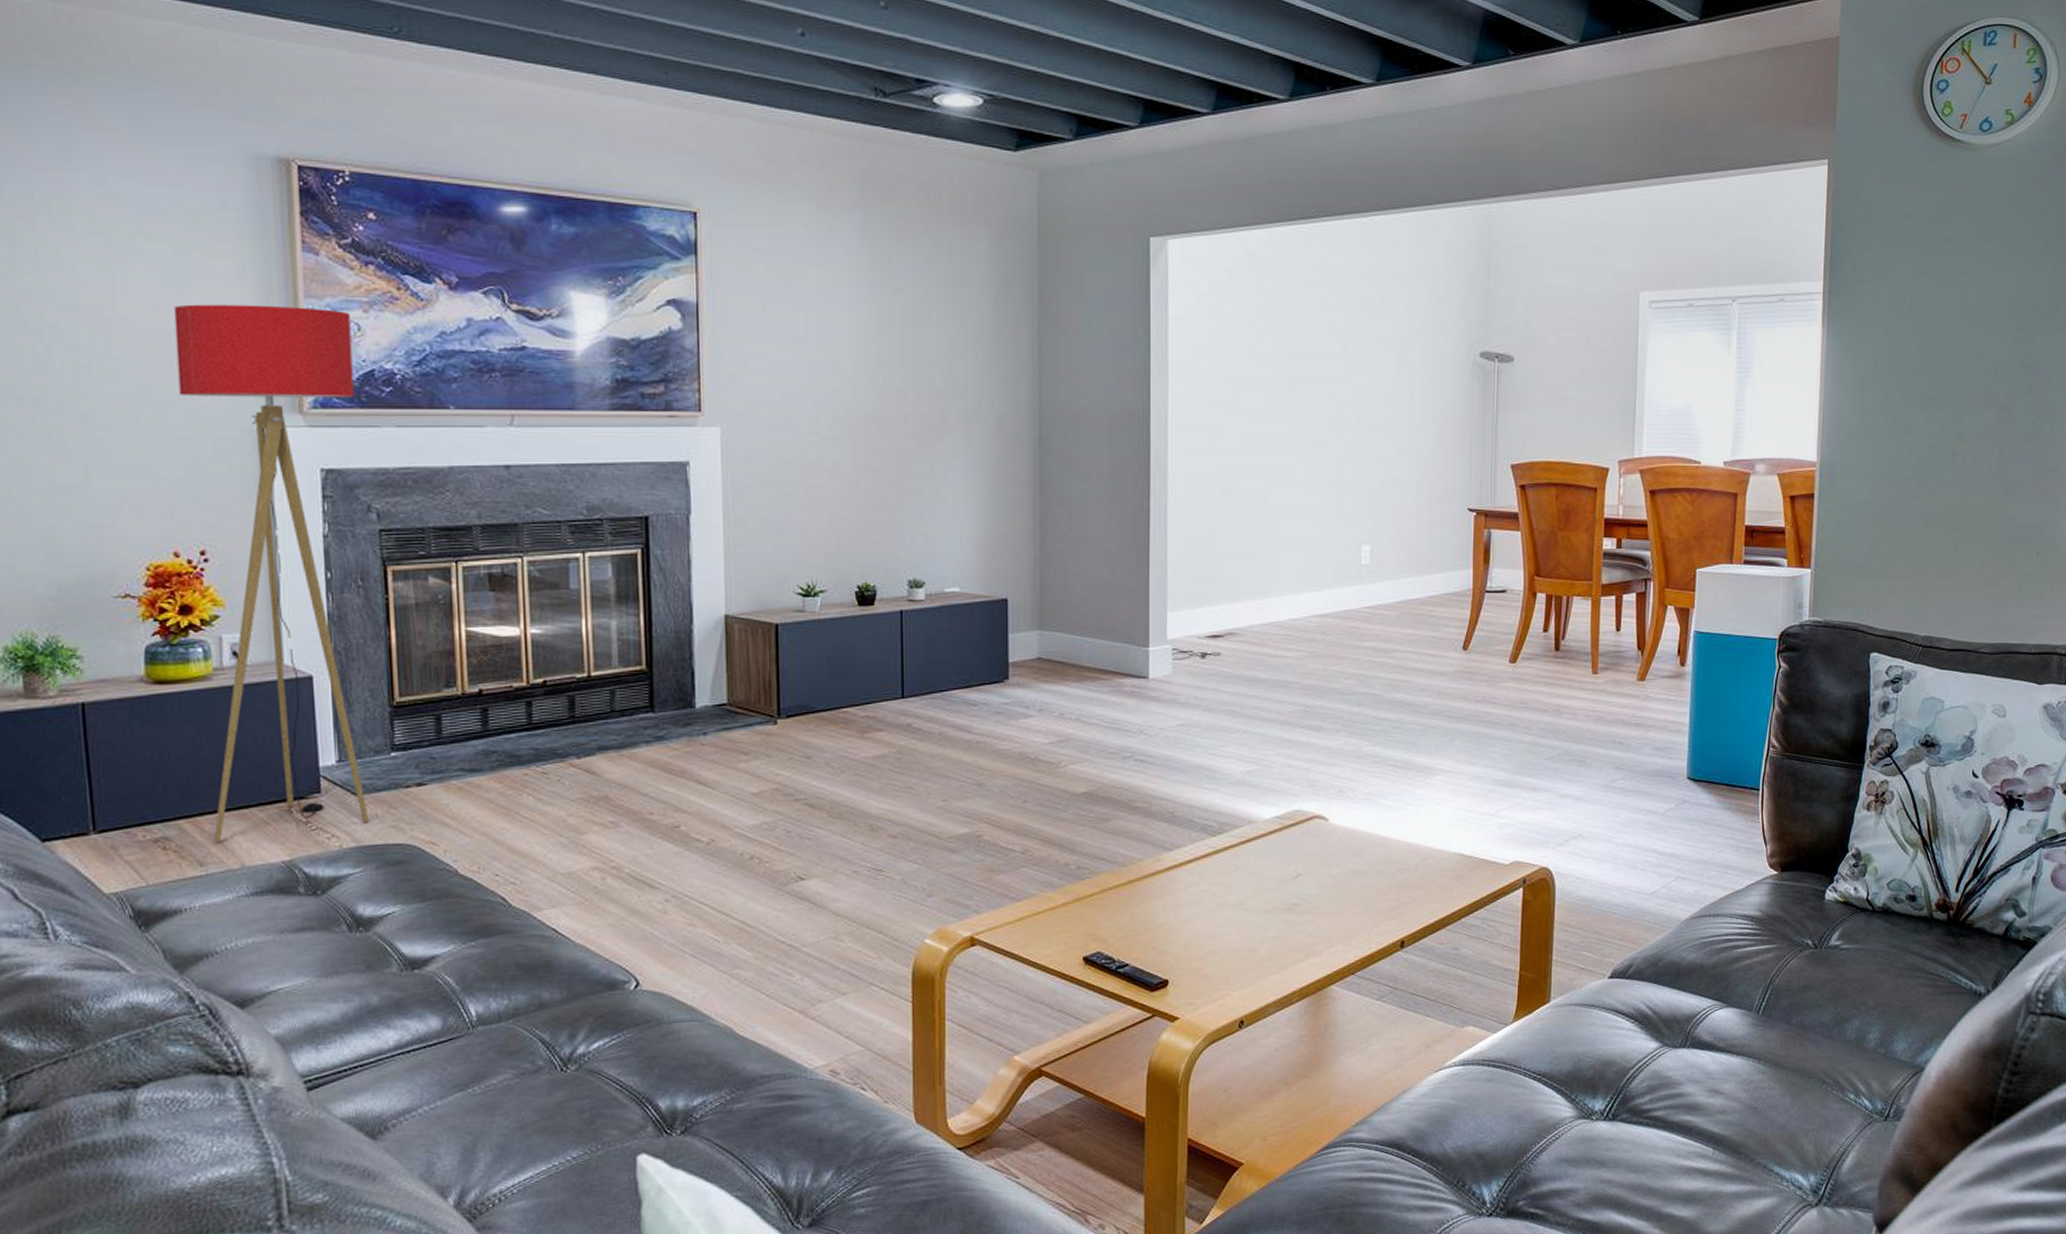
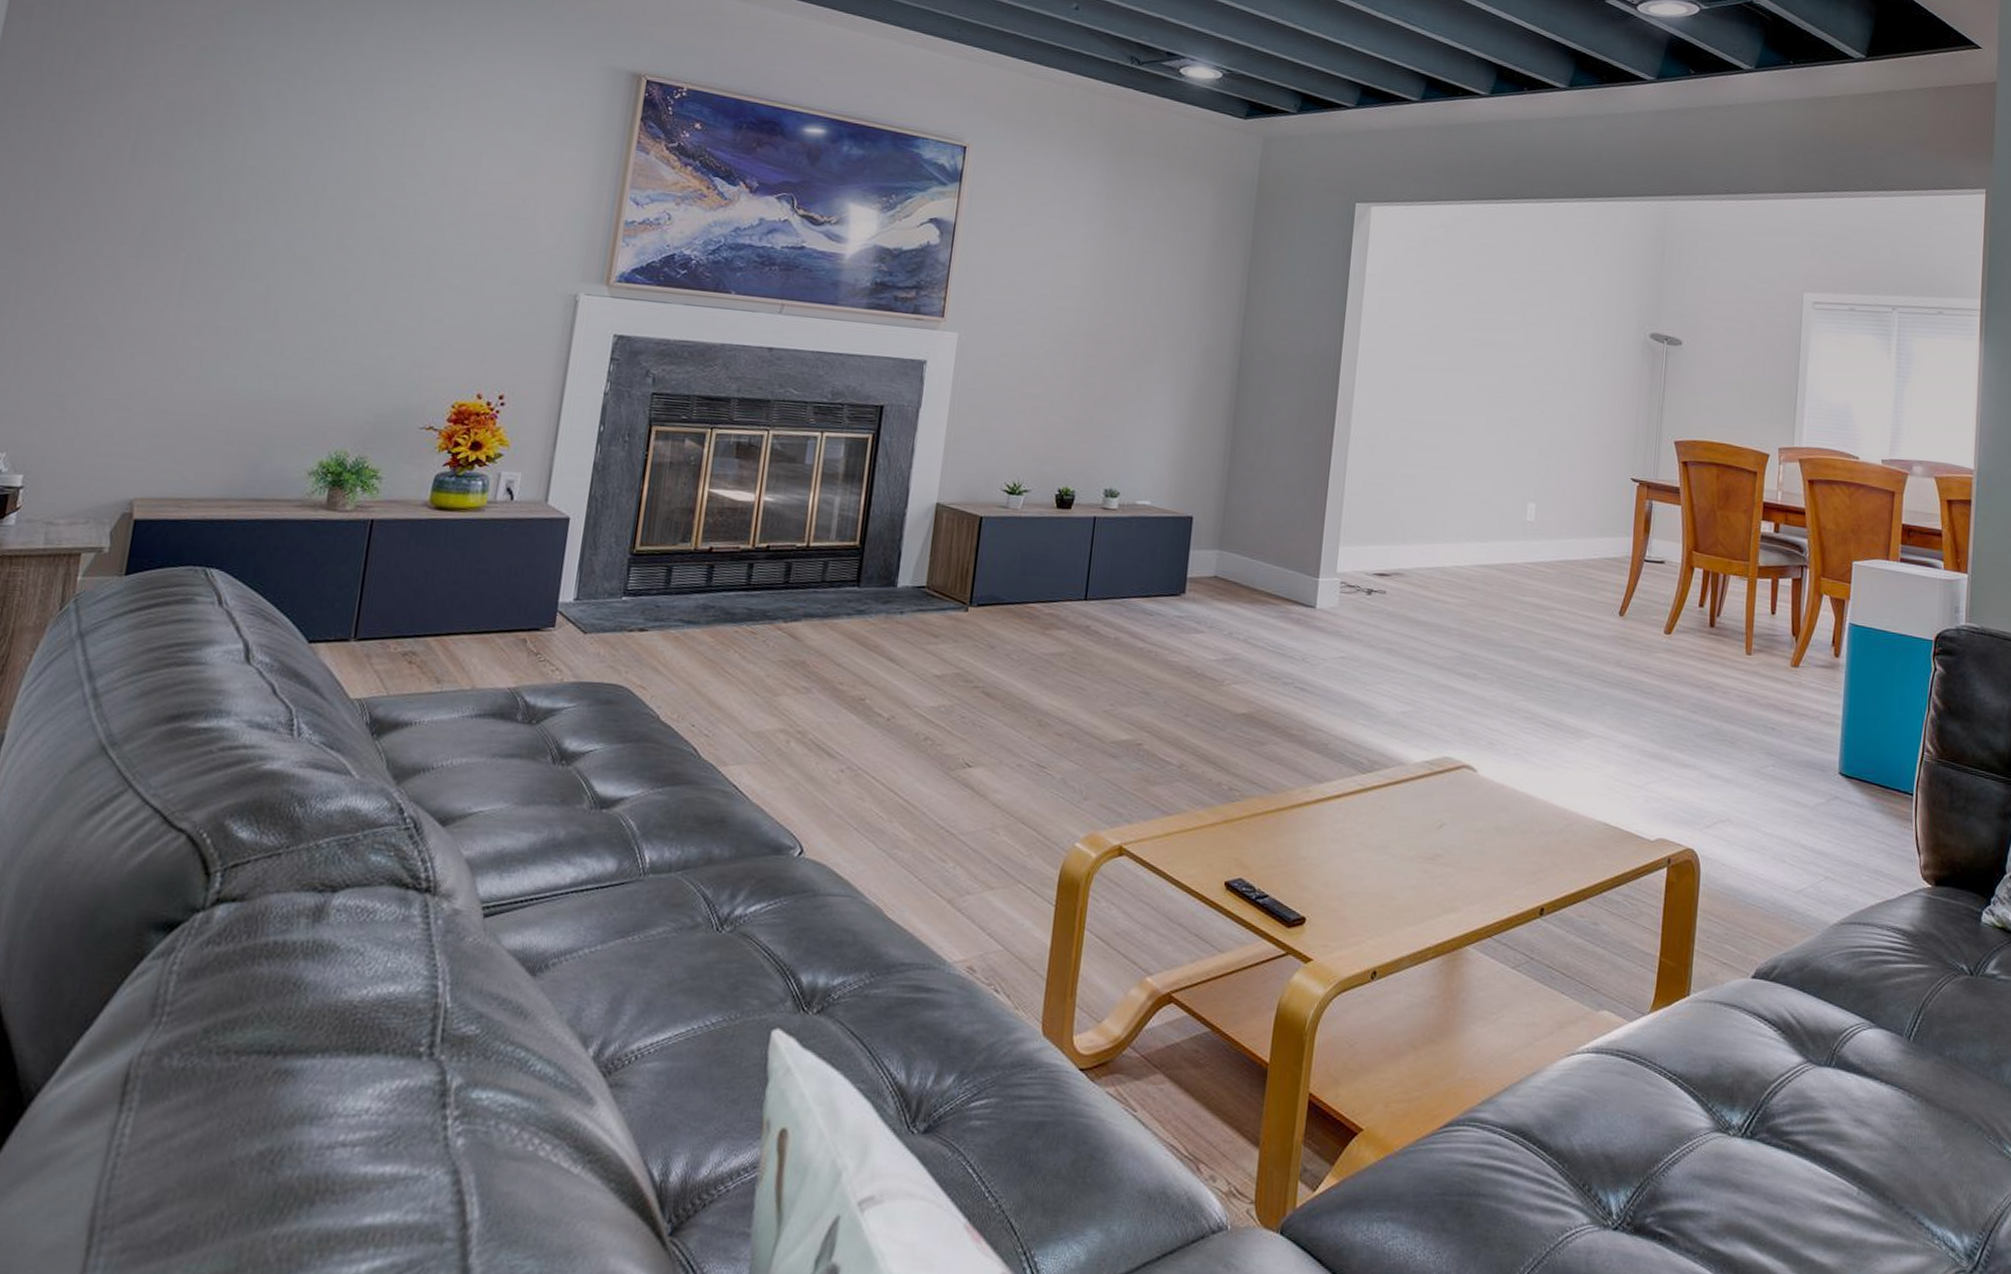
floor lamp: present [174,304,369,842] -> none [454,185,665,662]

